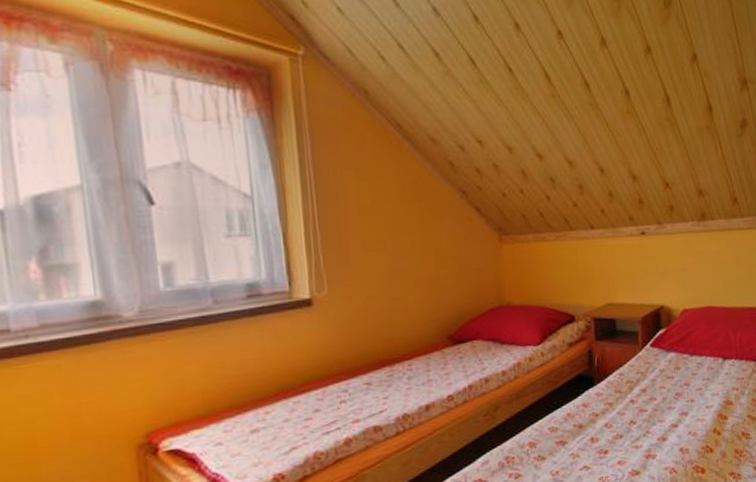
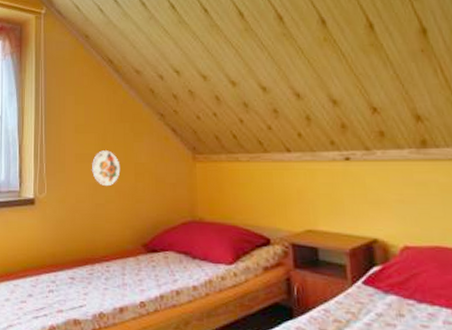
decorative plate: none [383,235,419,278] -> present [92,150,121,187]

